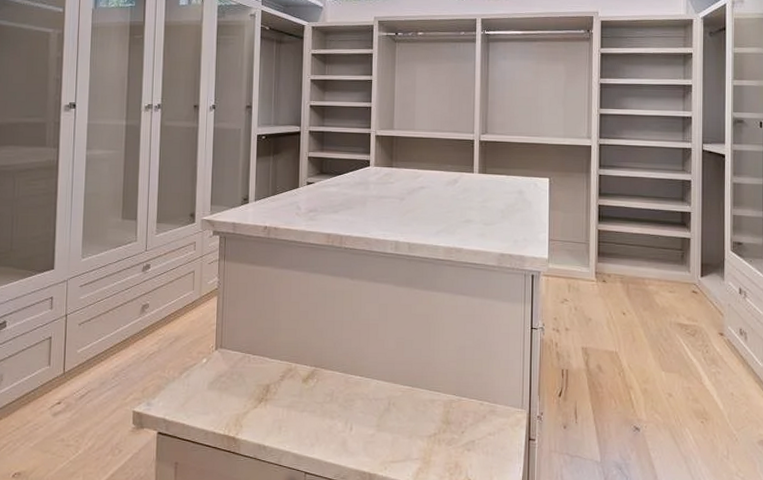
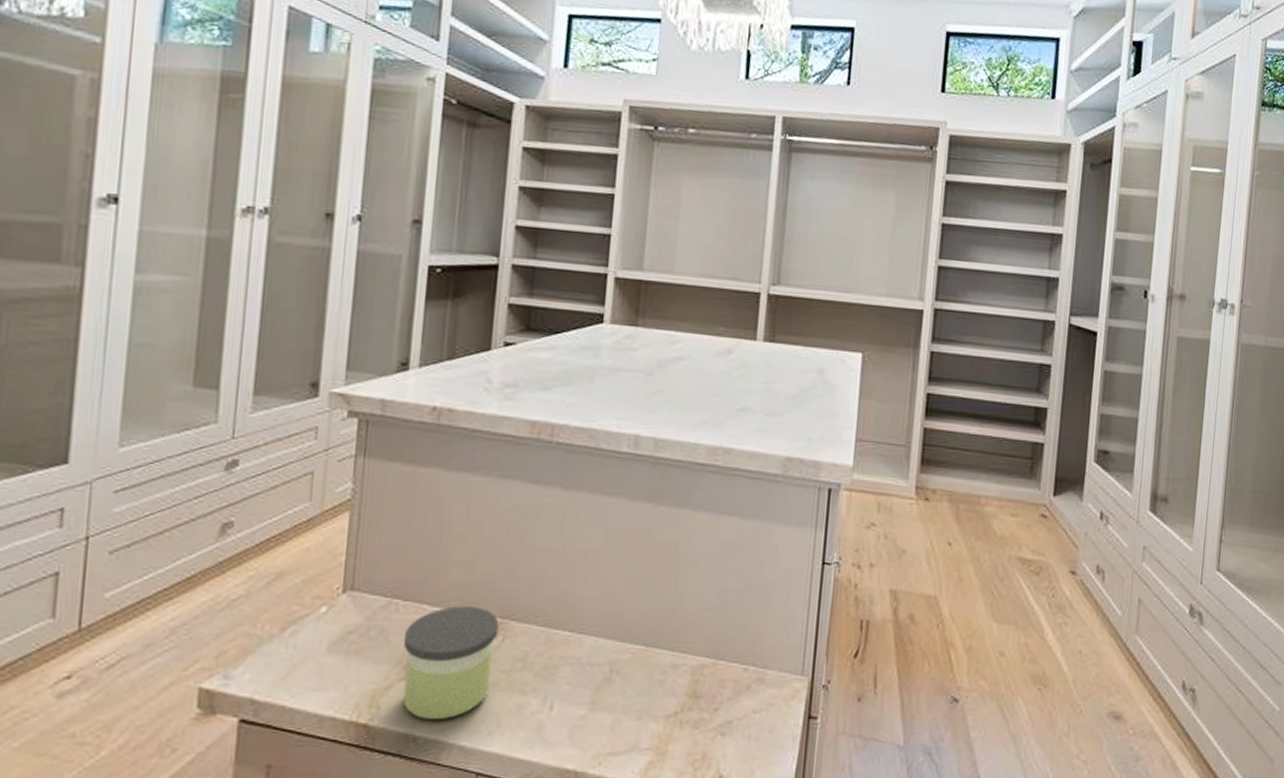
candle: none [254,358,314,436] -> present [403,606,499,721]

